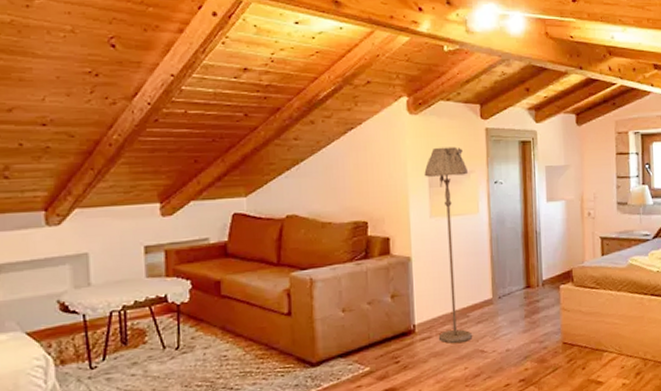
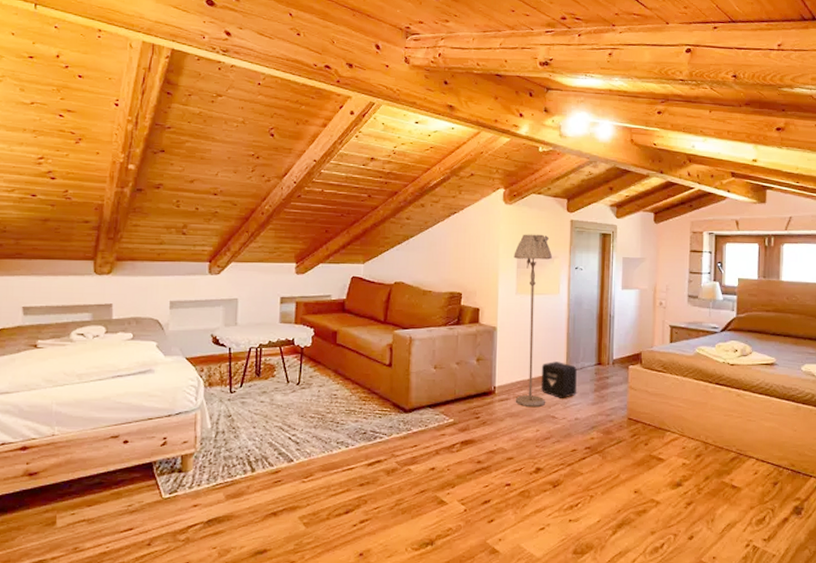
air purifier: none [465,289,505,330] -> present [541,361,577,398]

